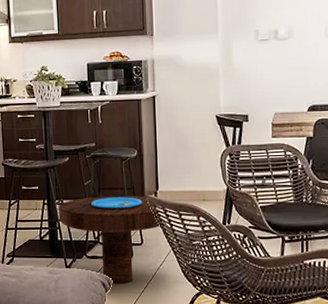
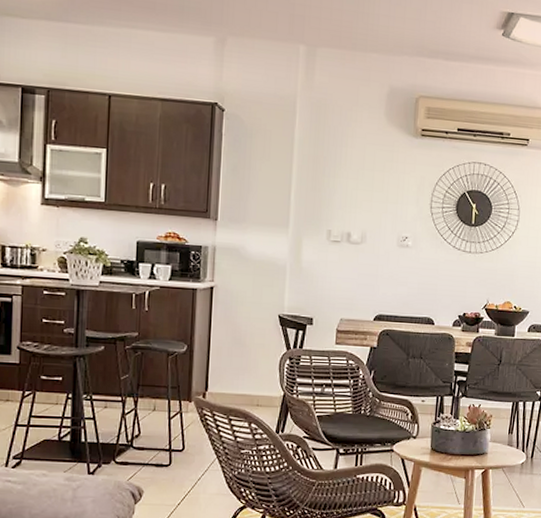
side table: present [58,196,160,284] -> none [84,393,206,495]

